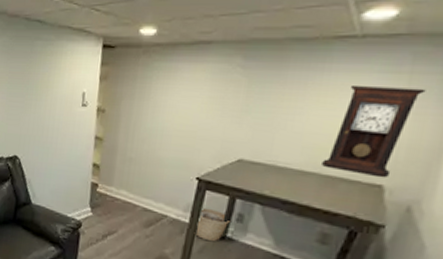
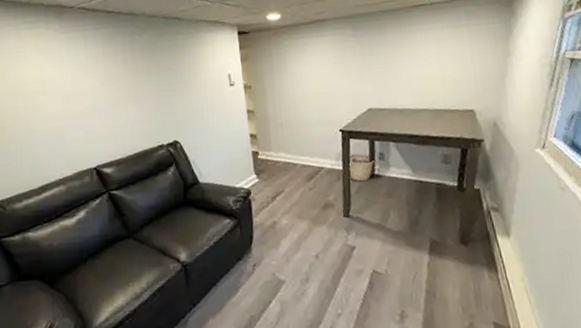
pendulum clock: present [322,86,426,178] -> none [429,35,481,105]

